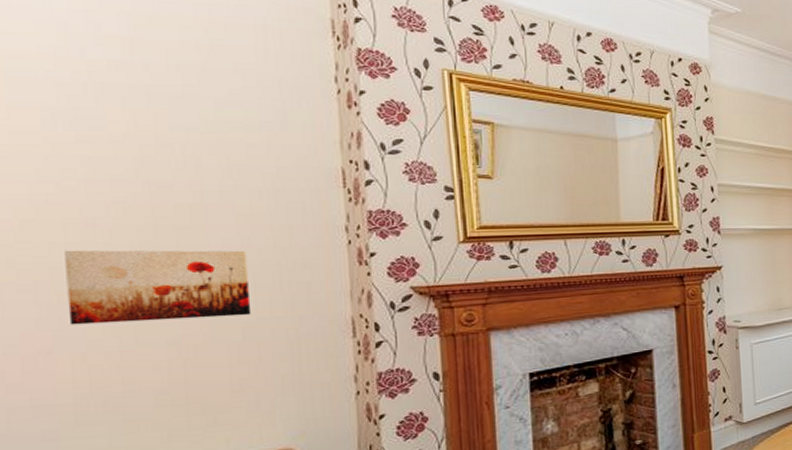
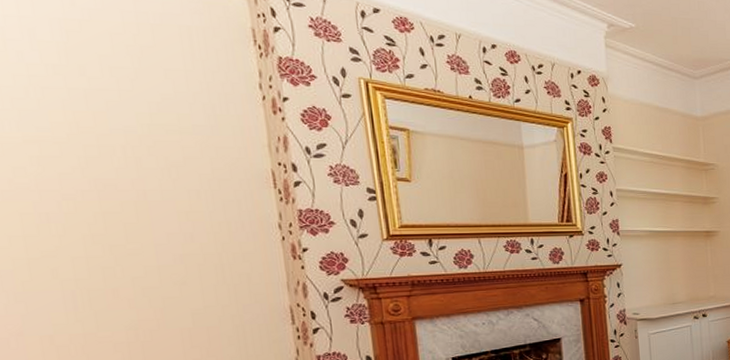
wall art: present [65,250,252,325] -> none [24,242,199,311]

